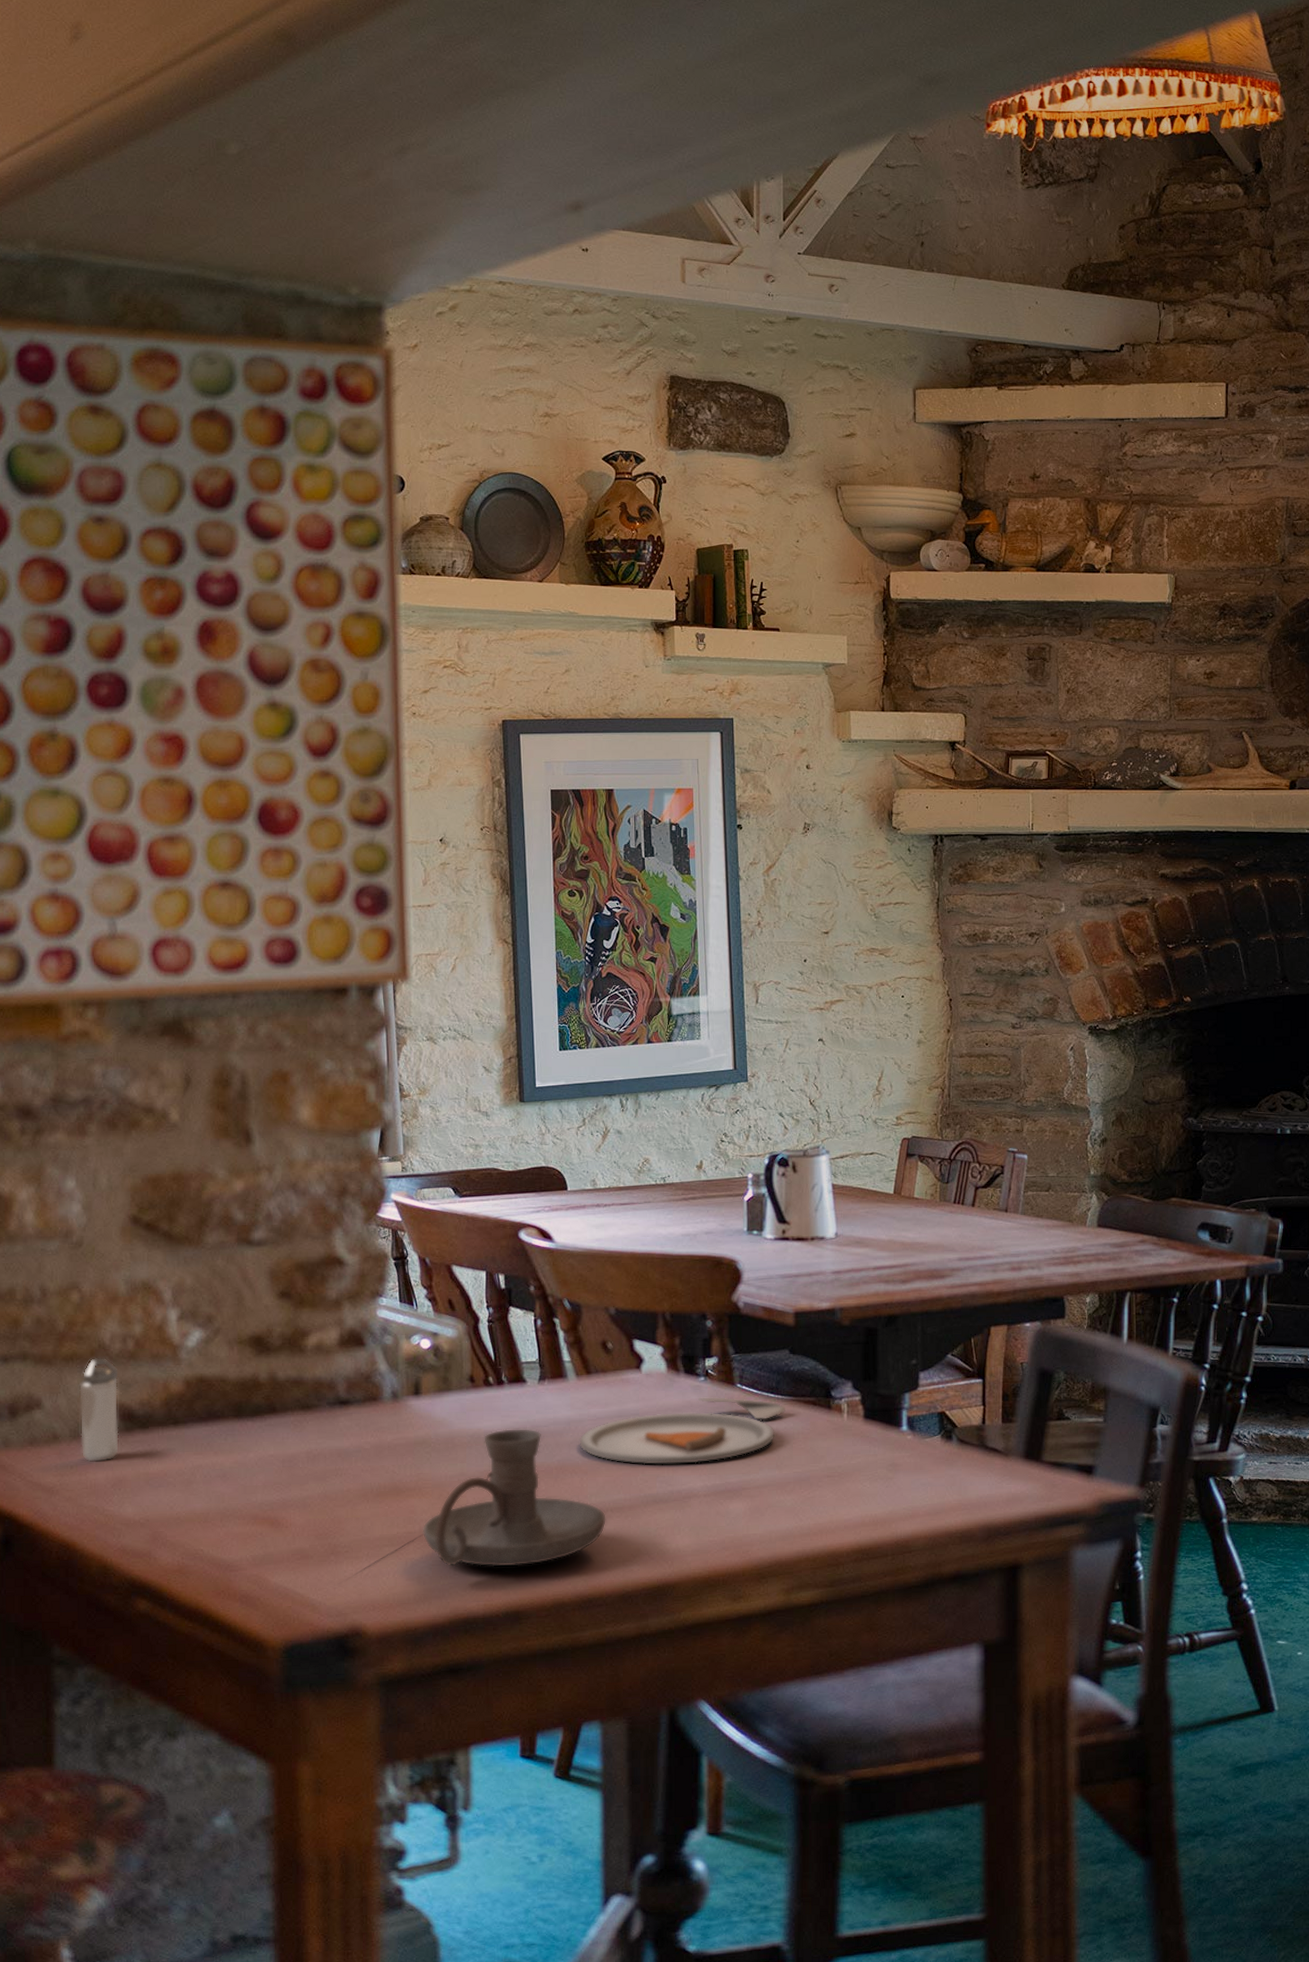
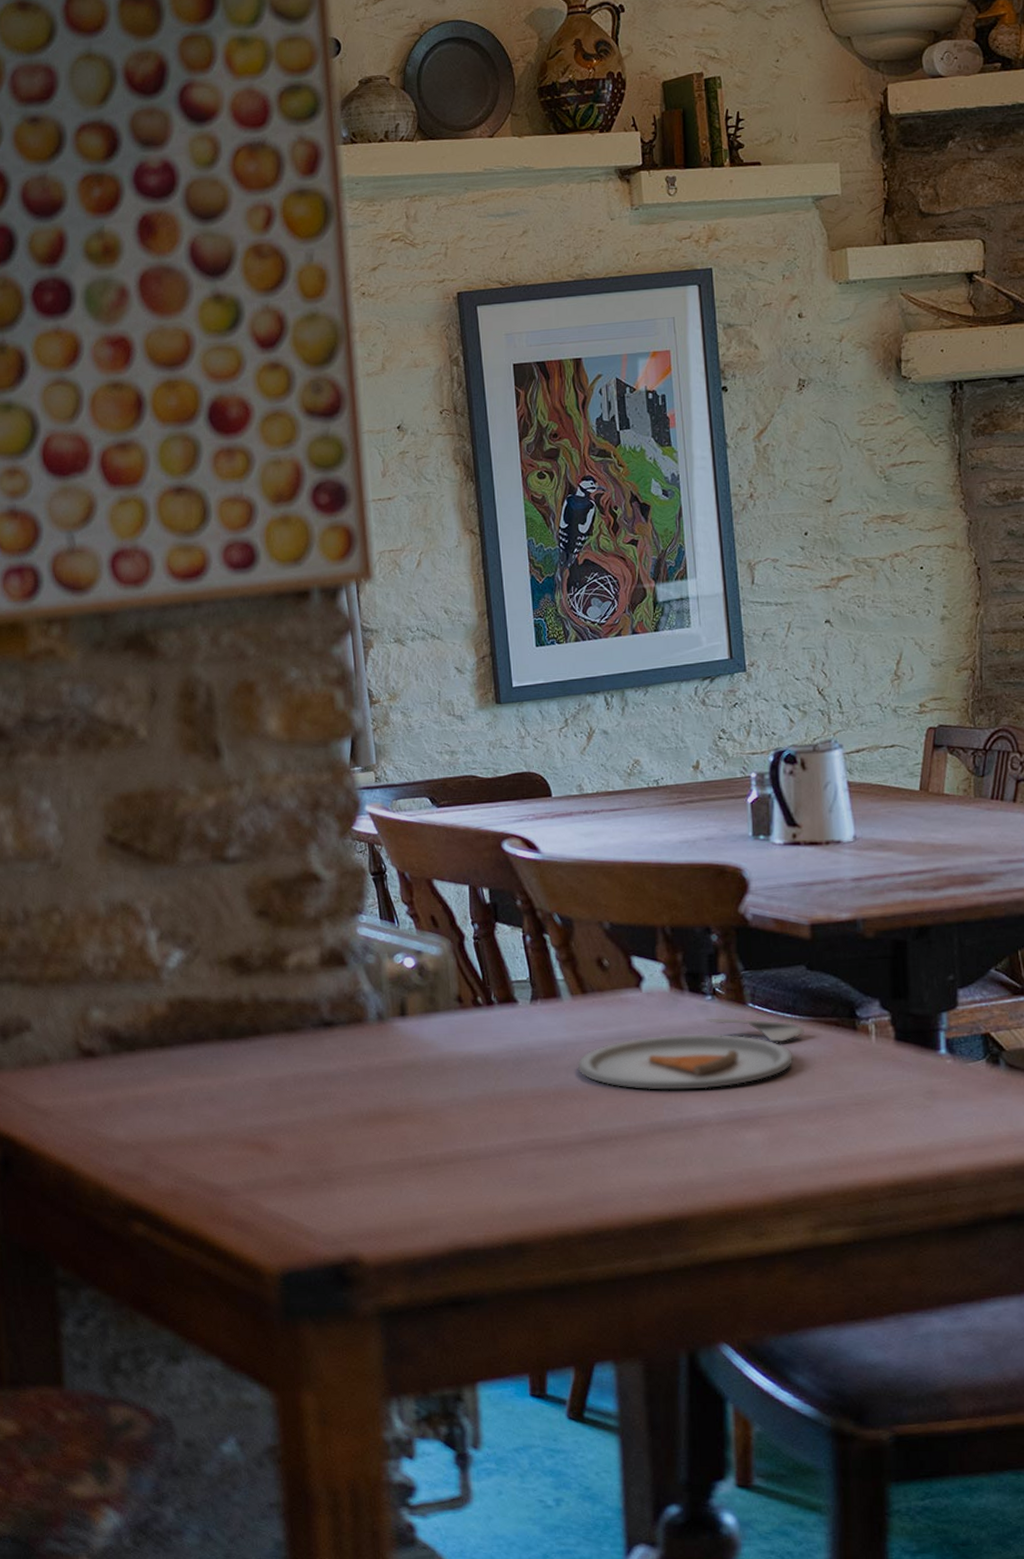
shaker: present [78,1357,119,1463] -> none [65,979,108,1085]
candle holder: present [422,1429,606,1567] -> none [415,1051,611,1197]

